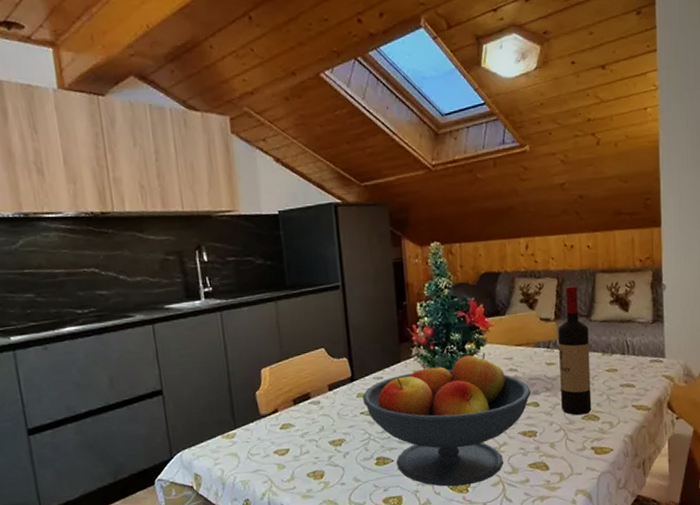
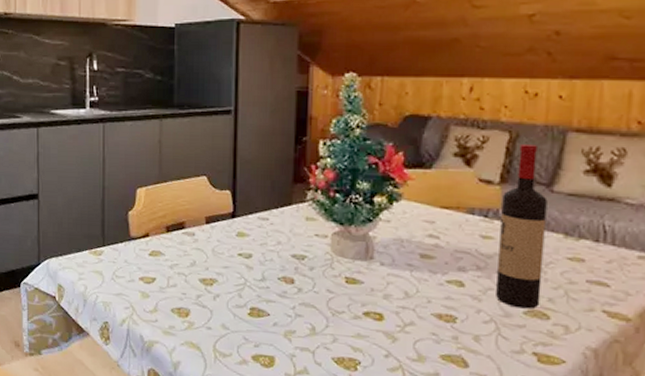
fruit bowl: present [362,352,531,487] -> none [242,209,455,363]

